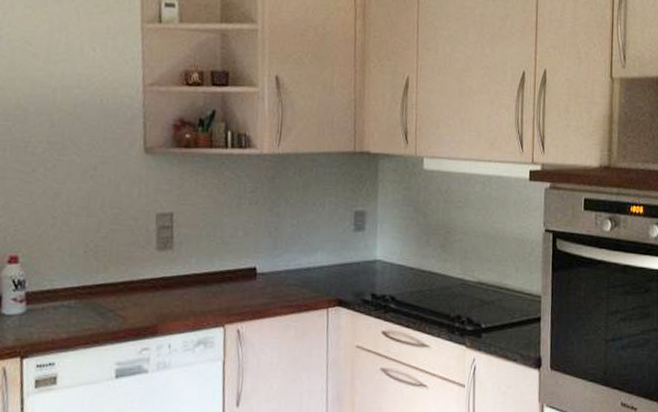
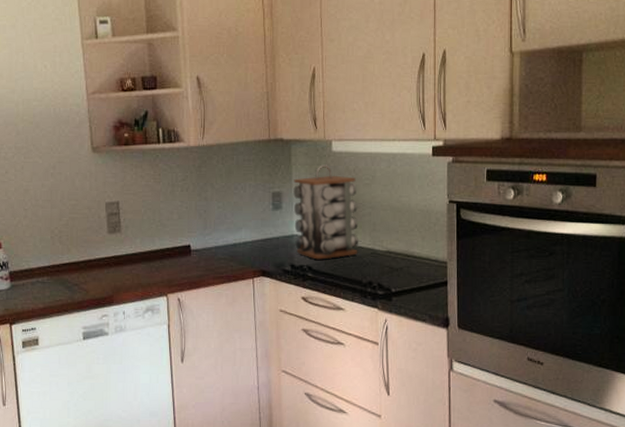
spice rack: none [377,183,449,289] -> present [293,165,359,260]

